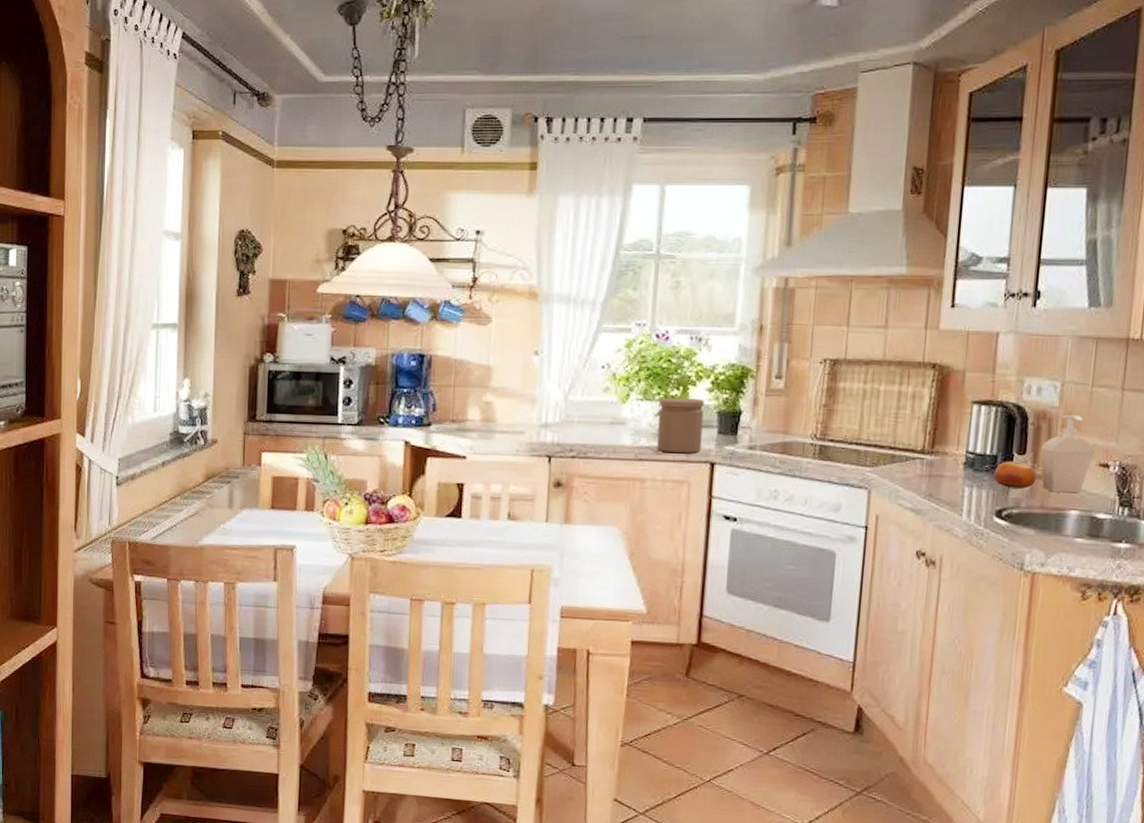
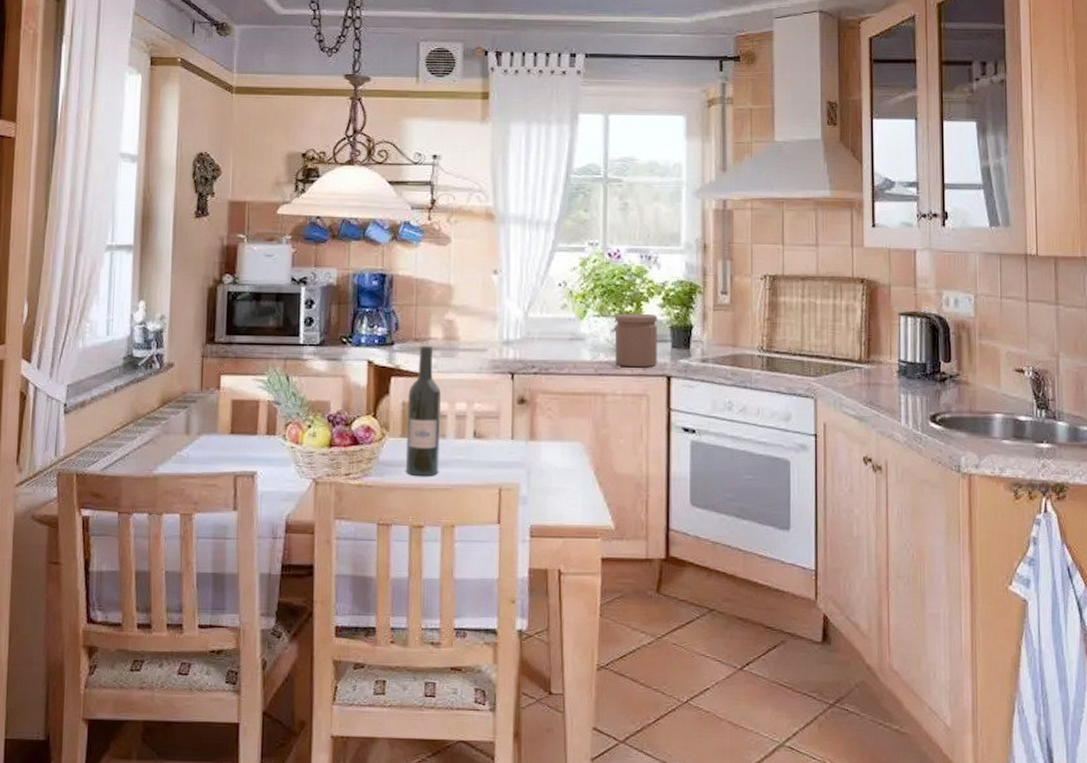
wine bottle: none [439,427,477,556] -> present [405,345,442,477]
fruit: present [993,461,1038,490] -> none [925,368,963,395]
soap bottle: present [1040,414,1094,493] -> none [963,324,1010,398]

